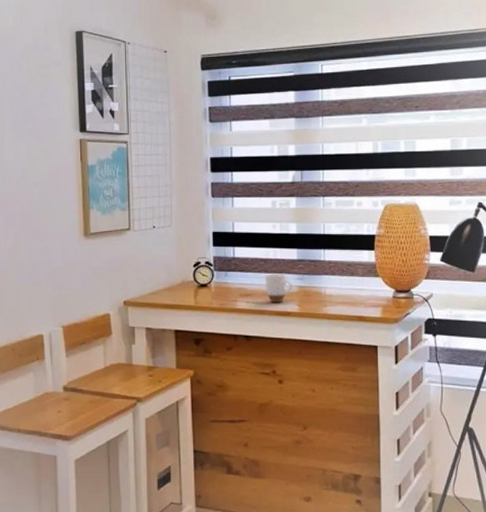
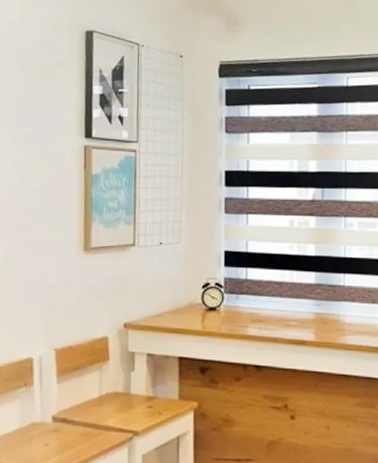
mug: present [265,273,293,303] -> none [279,298,310,331]

